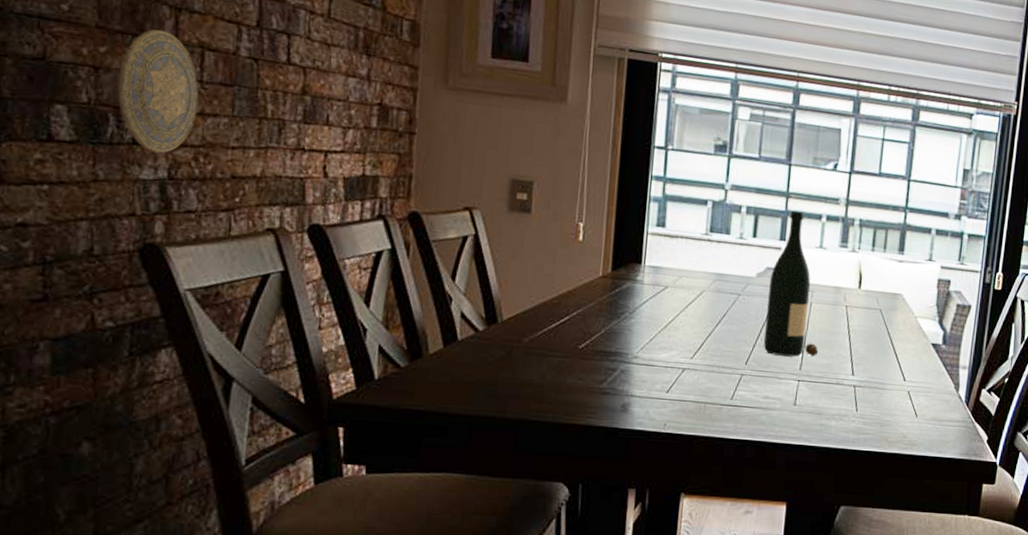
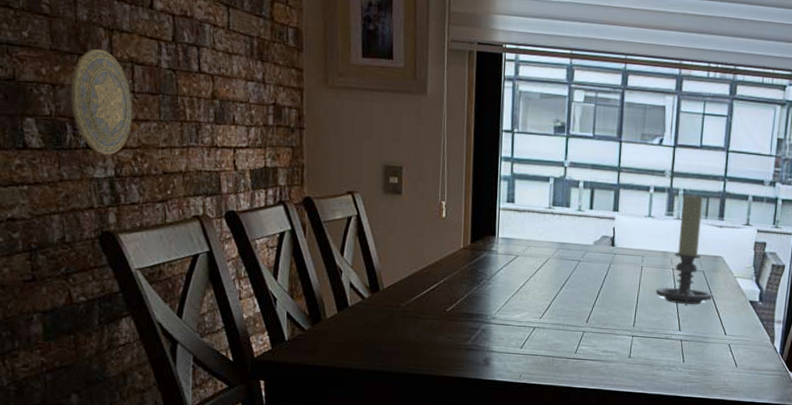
wine bottle: present [763,210,818,357] -> none [601,183,649,315]
candle holder: none [826,223,891,348] -> present [655,193,713,306]

